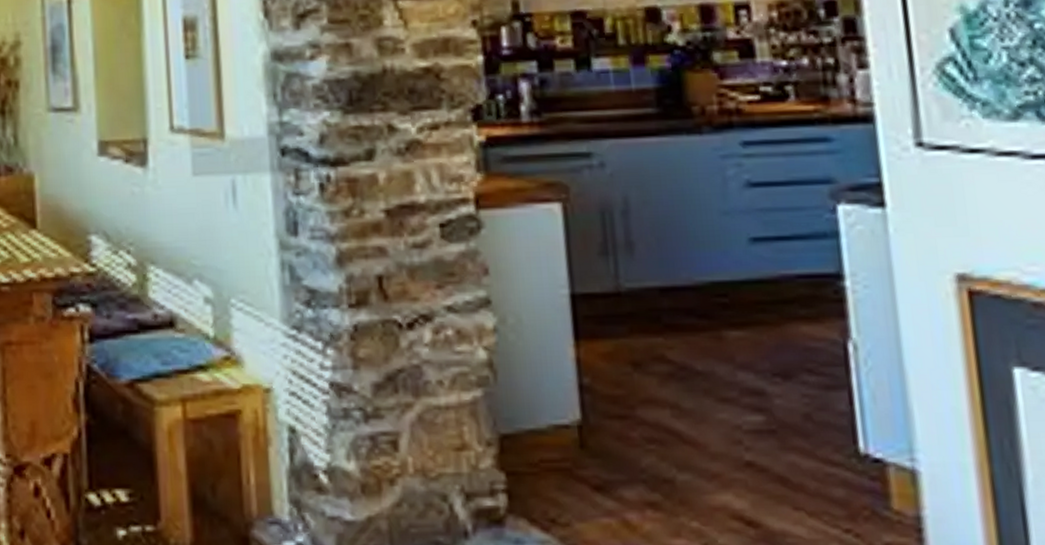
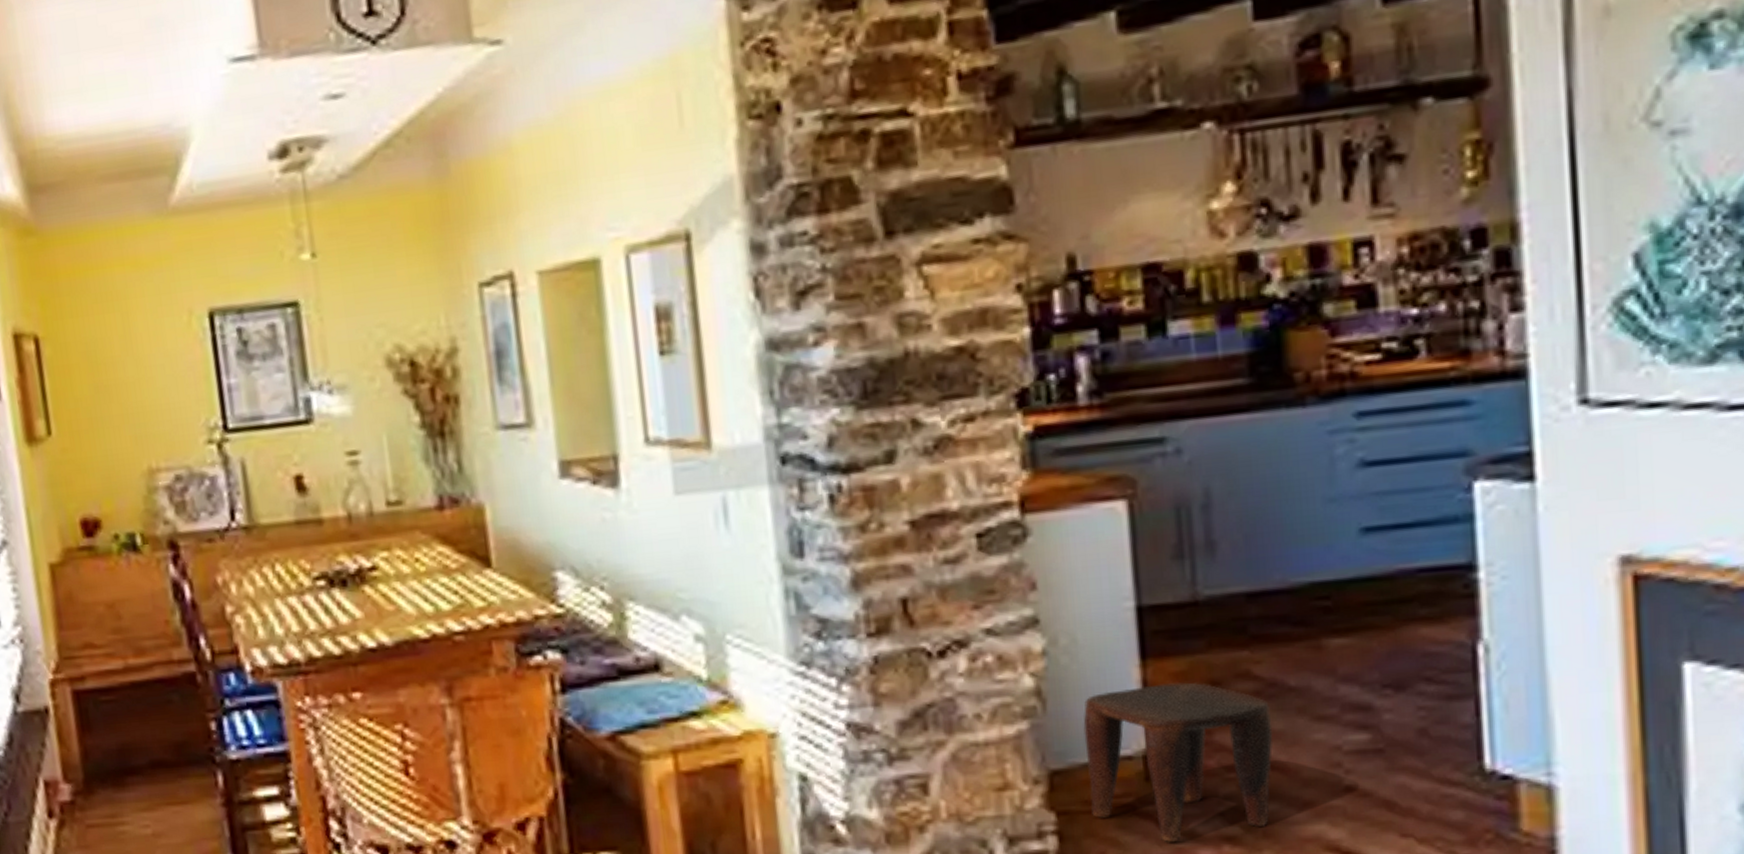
stool: none [528,362,686,504] -> present [1083,682,1274,842]

